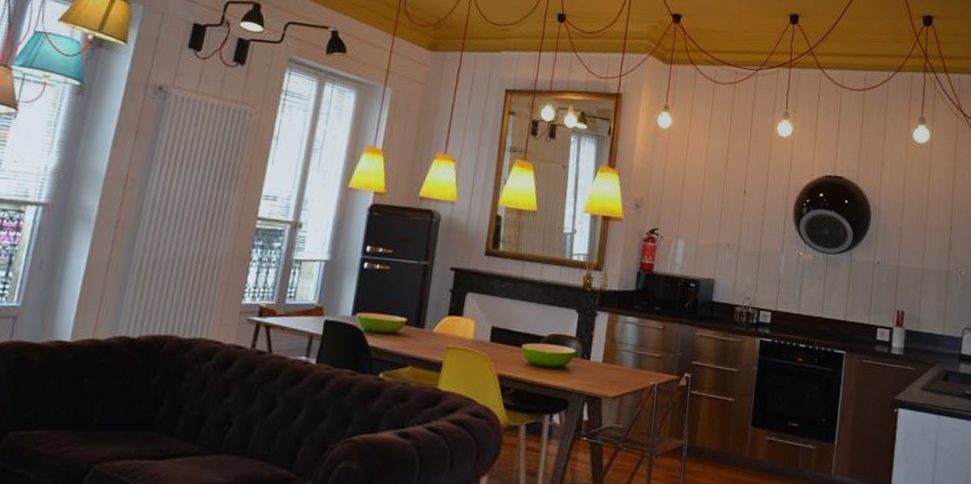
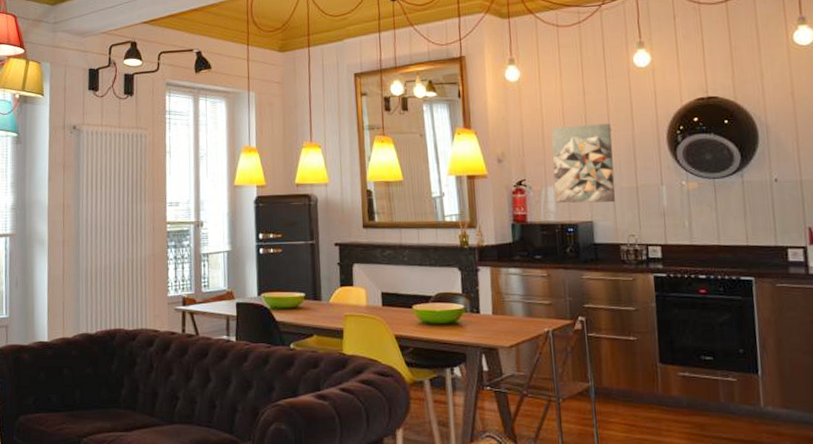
wall art: none [683,181,747,264] -> present [551,123,615,203]

